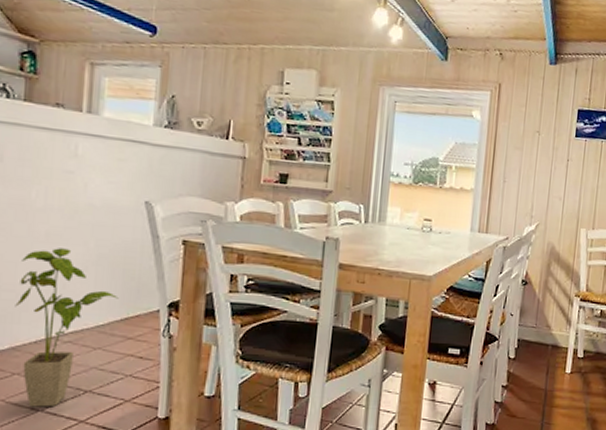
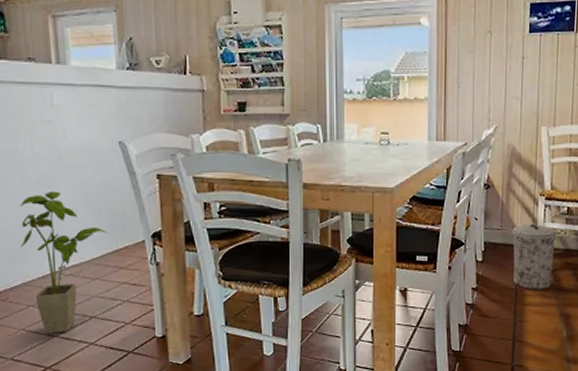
trash can: none [544,324,589,392] -> present [511,224,557,290]

